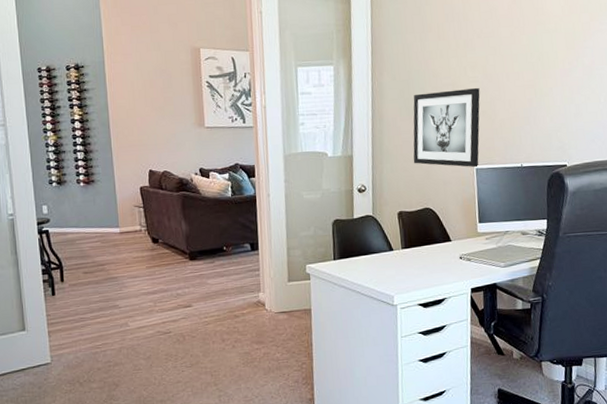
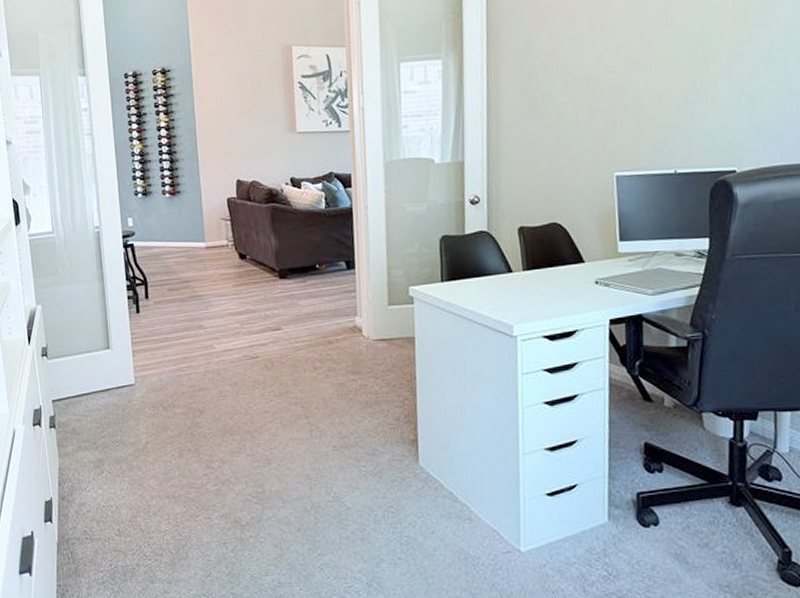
wall art: present [413,88,480,168] -> none [537,80,622,175]

